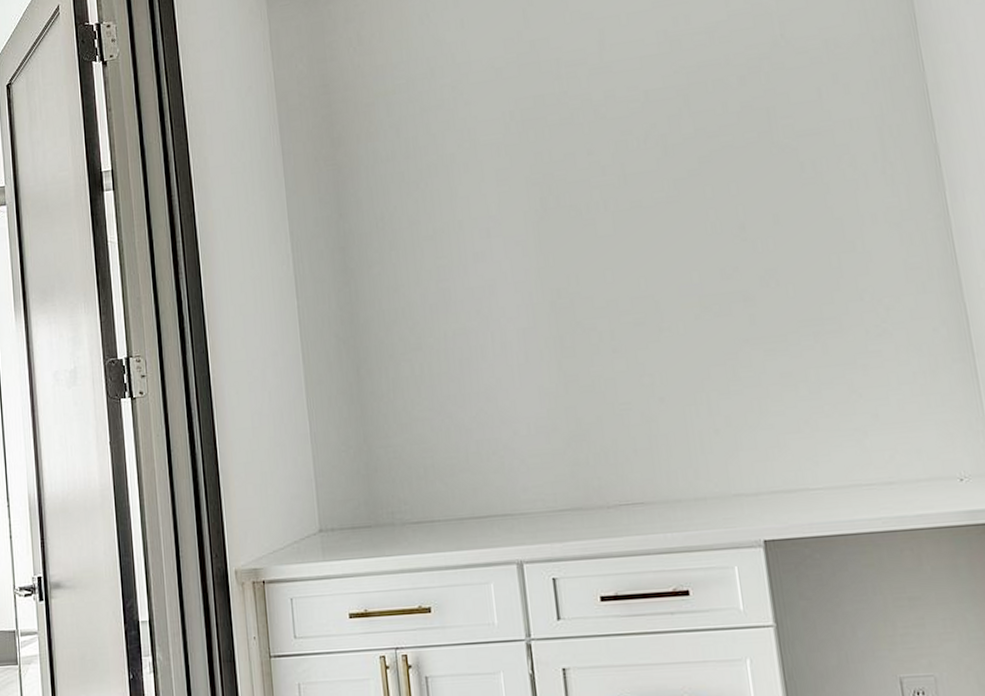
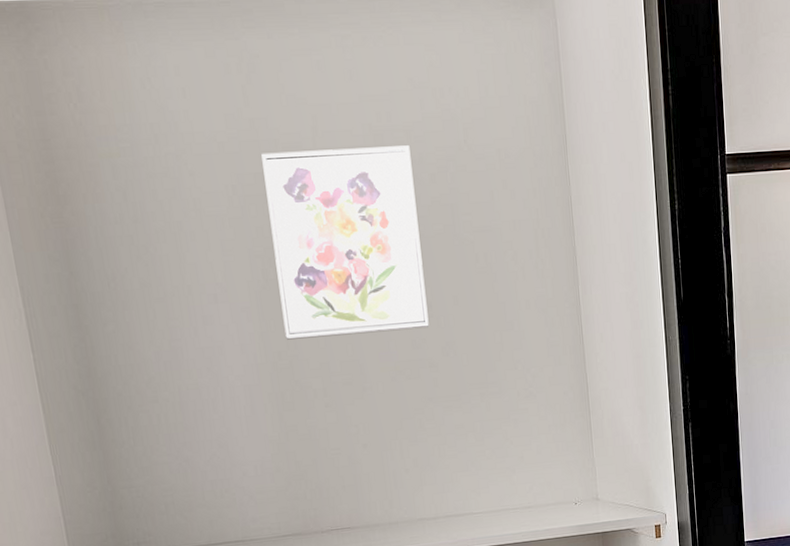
wall art: none [542,48,743,275] -> present [261,145,429,340]

